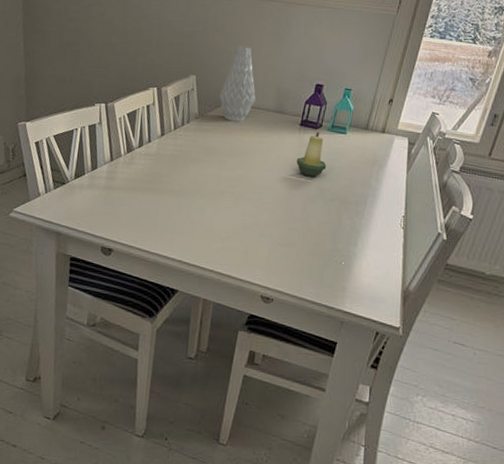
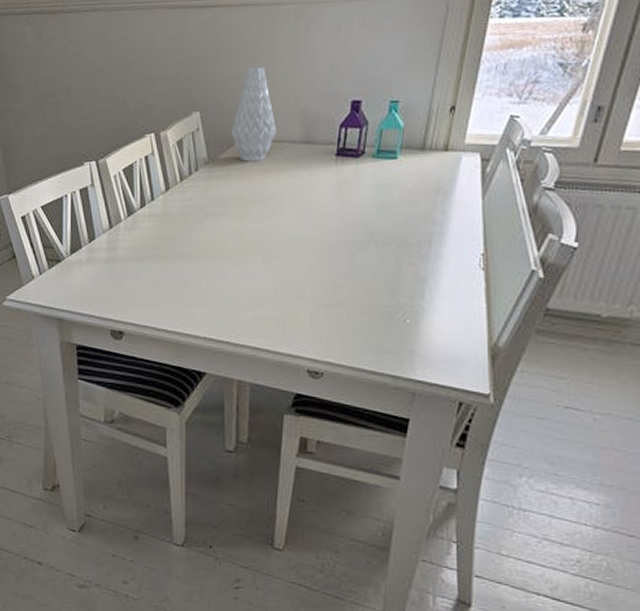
candle holder: present [296,131,327,178] -> none [335,159,376,220]

